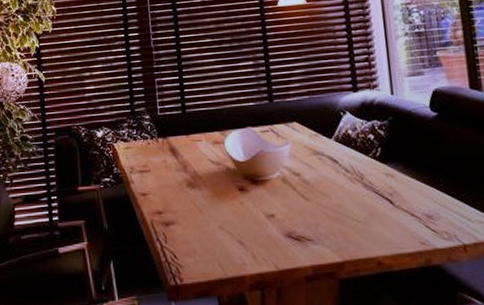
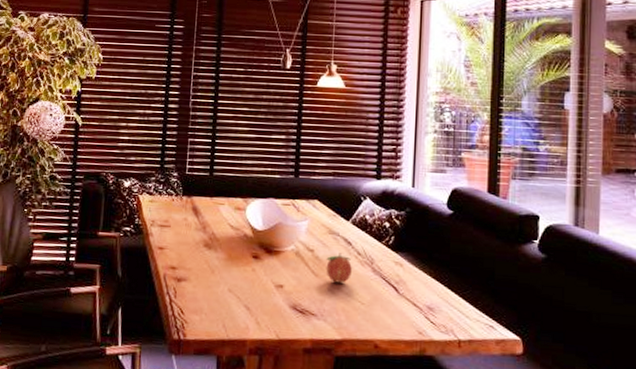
fruit: none [314,173,343,204] -> present [326,253,352,283]

